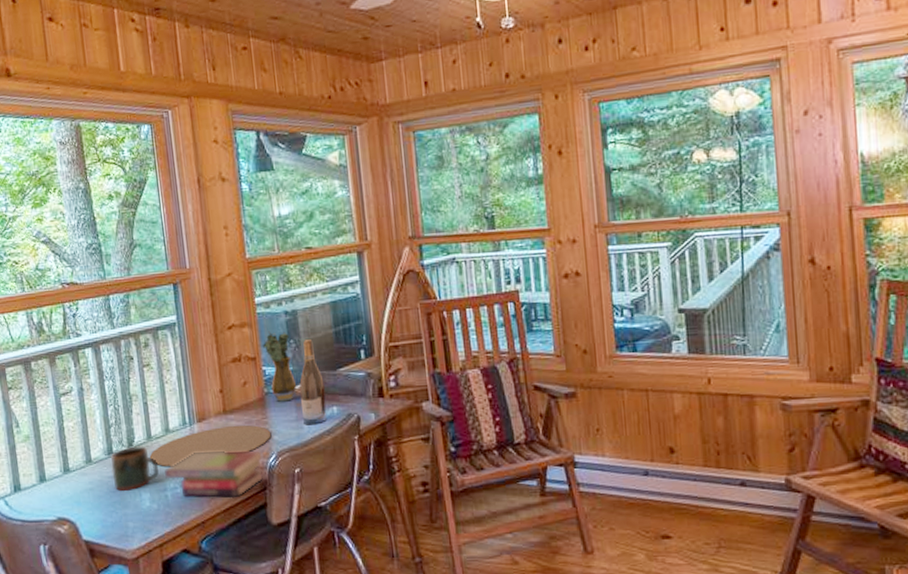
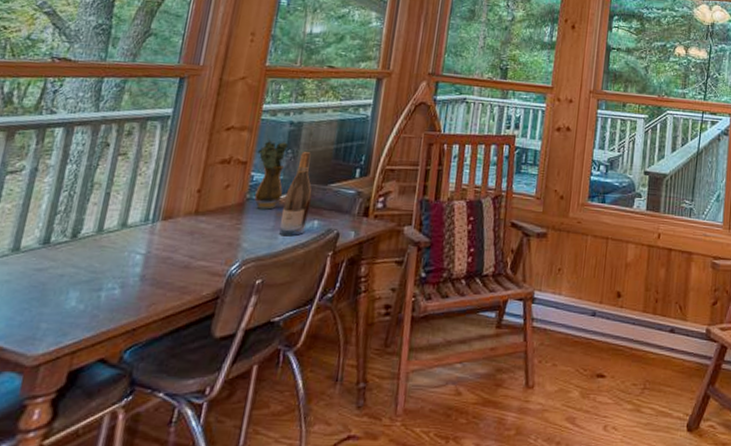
mug: present [111,446,159,492] -> none [37,238,102,288]
placemat: present [149,425,270,467] -> none [92,228,241,265]
books: present [164,450,263,499] -> none [105,251,225,306]

